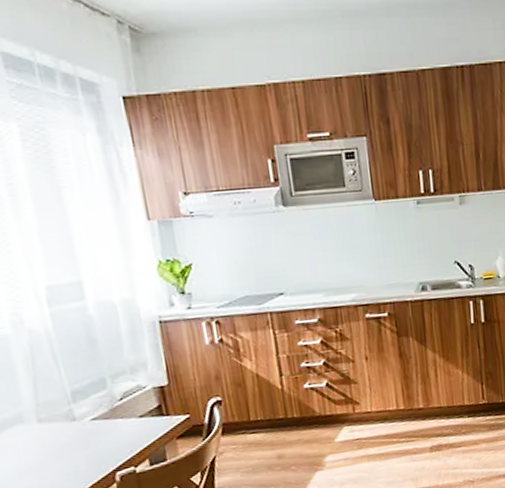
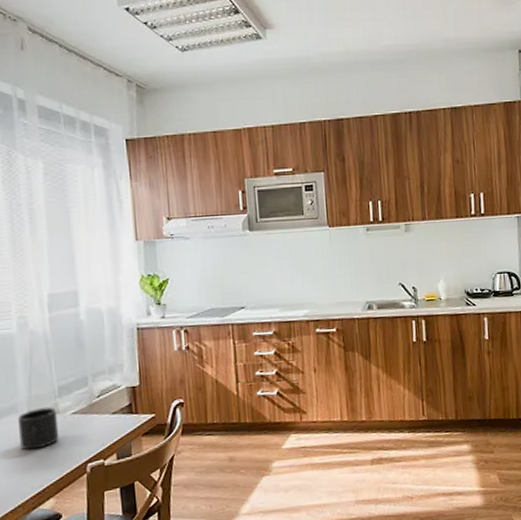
mug: none [26,414,79,463] -> present [18,407,60,450]

